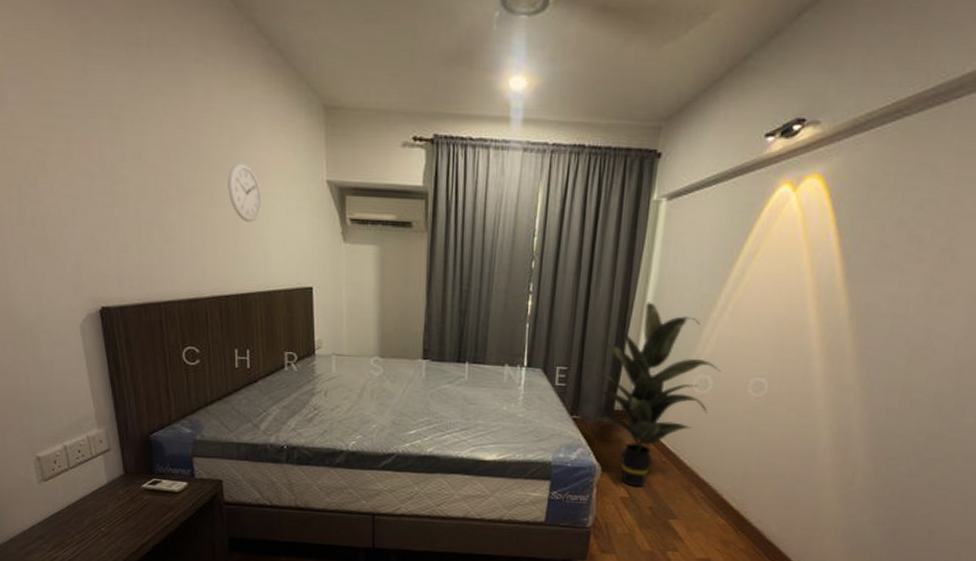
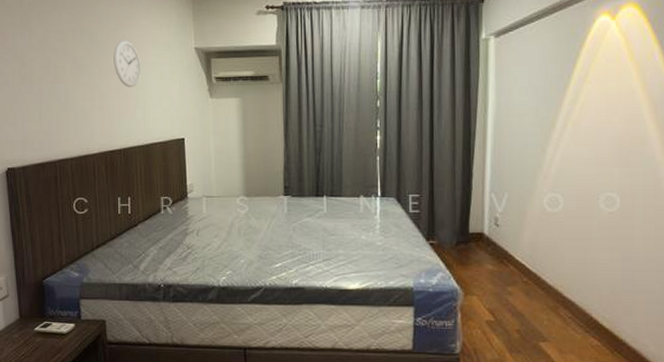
indoor plant: present [590,302,722,487] -> none [444,128,570,310]

